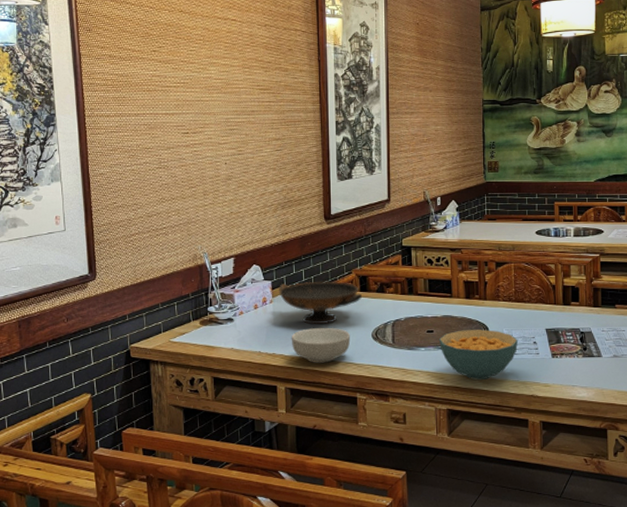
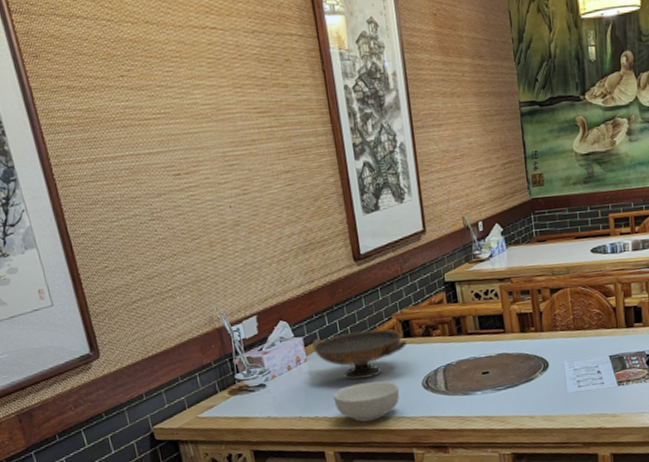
cereal bowl: present [439,330,518,381] -> none [496,363,581,420]

